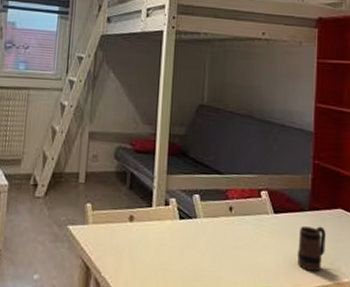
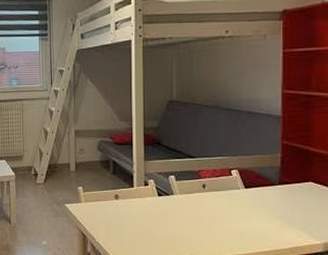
mug: present [297,225,326,272] -> none [268,197,296,236]

